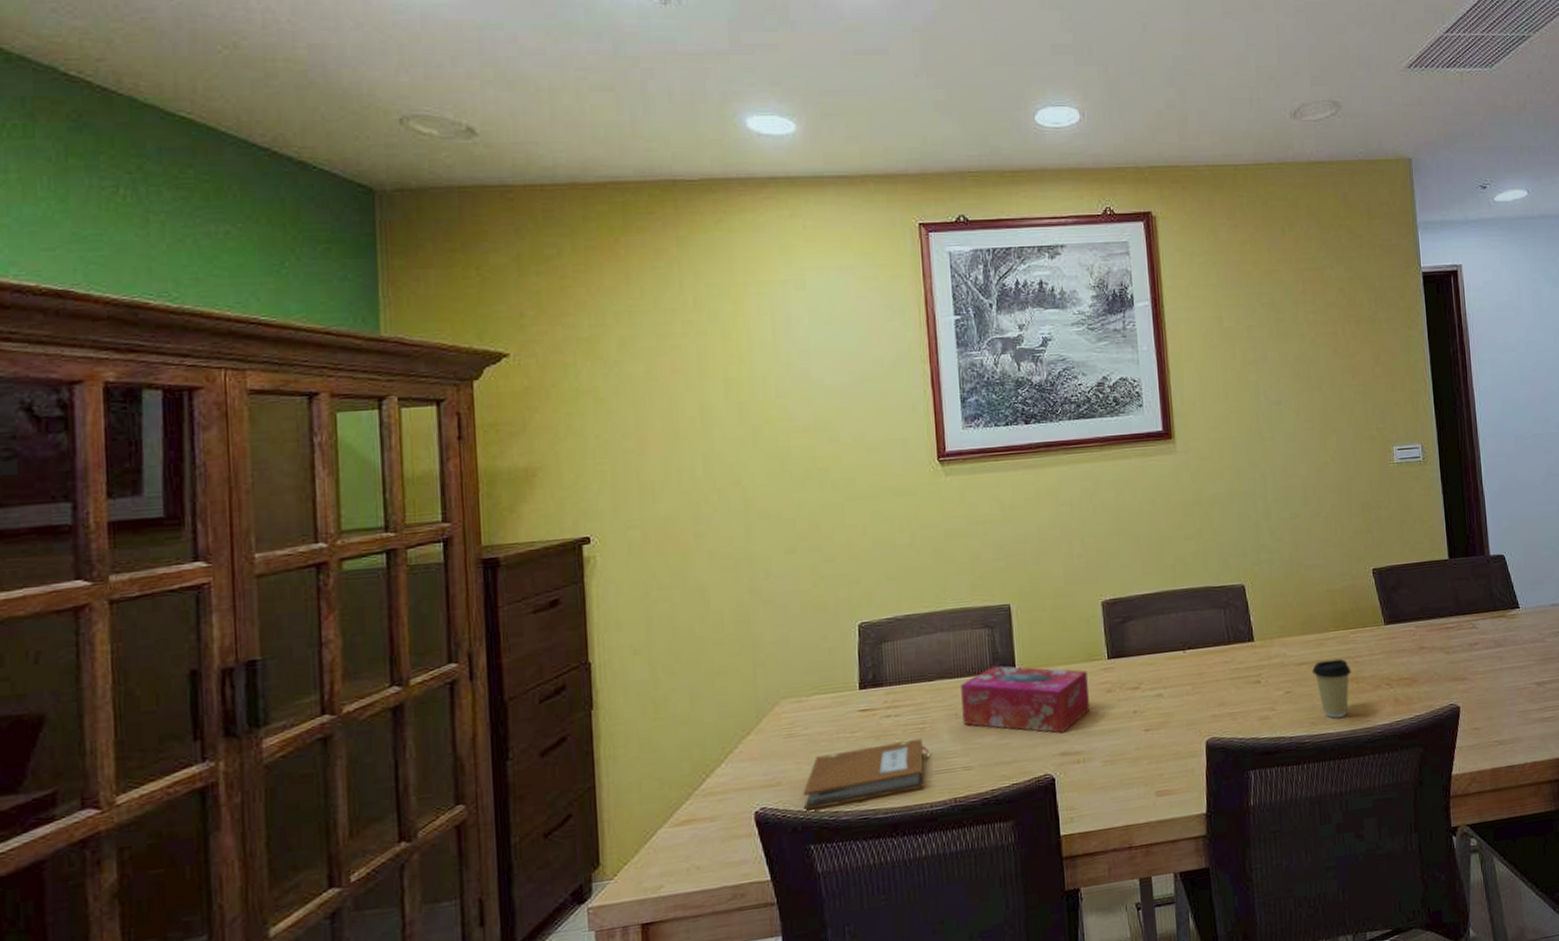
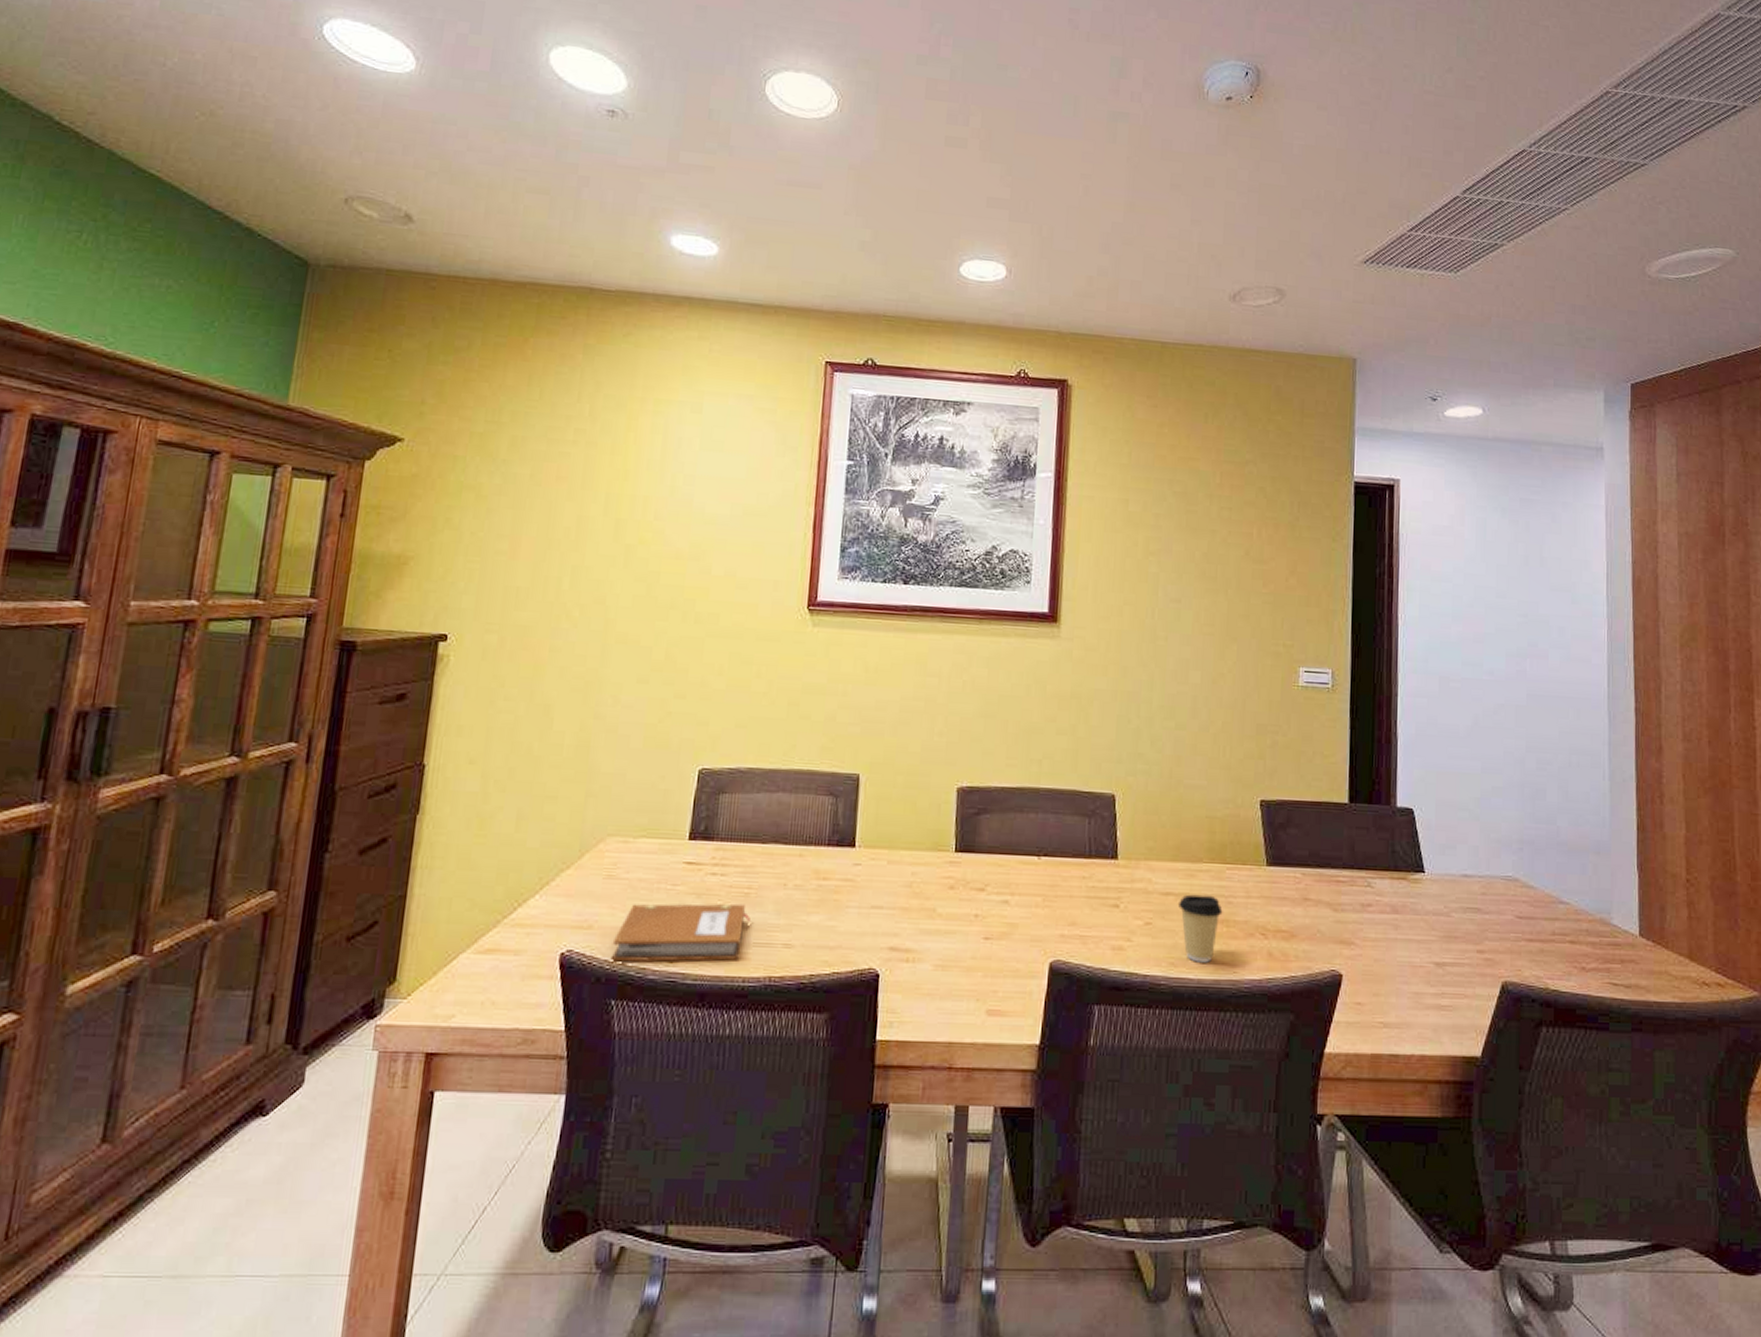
tissue box: present [961,665,1091,734] -> none [791,838,931,925]

